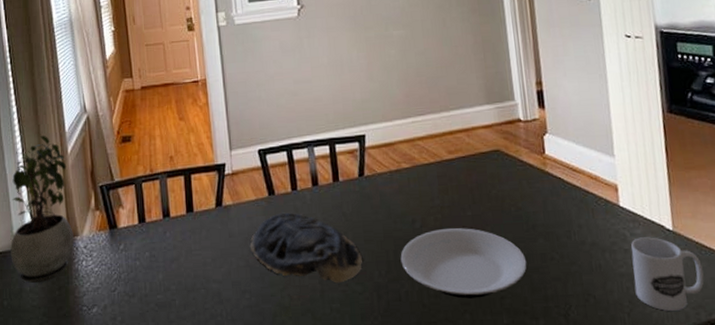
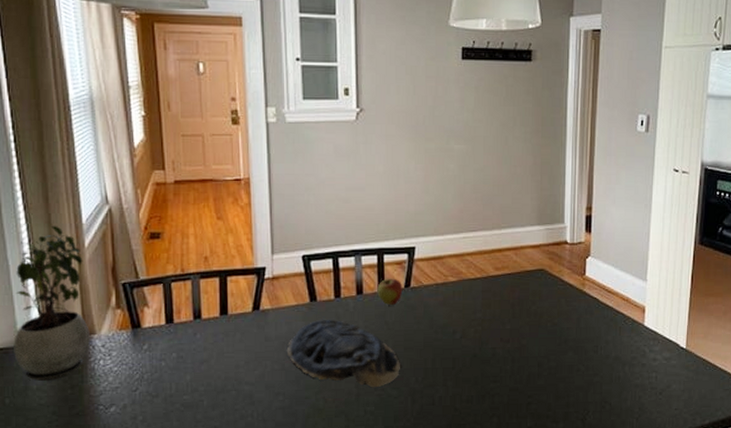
apple: none [332,167,358,196] -> present [377,278,403,306]
plate: present [400,228,527,299] -> none [438,340,555,404]
mug: present [631,237,704,311] -> none [646,353,705,417]

